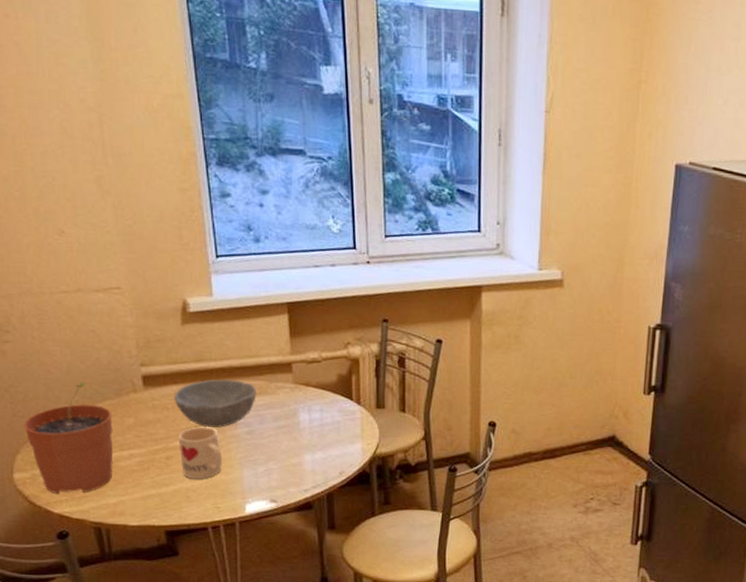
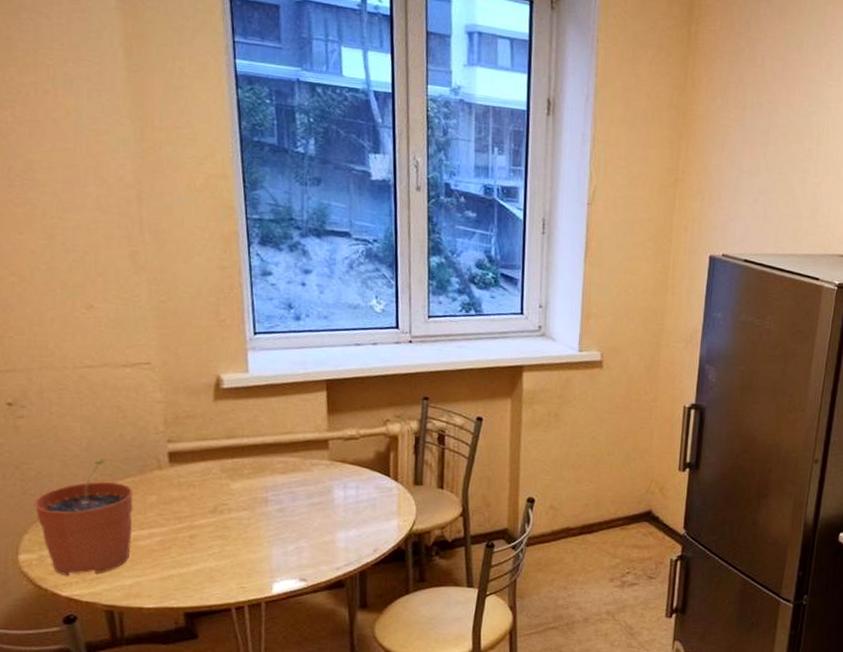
bowl: present [174,379,256,428] -> none [201,456,290,505]
mug: present [178,426,222,479] -> none [204,504,250,559]

